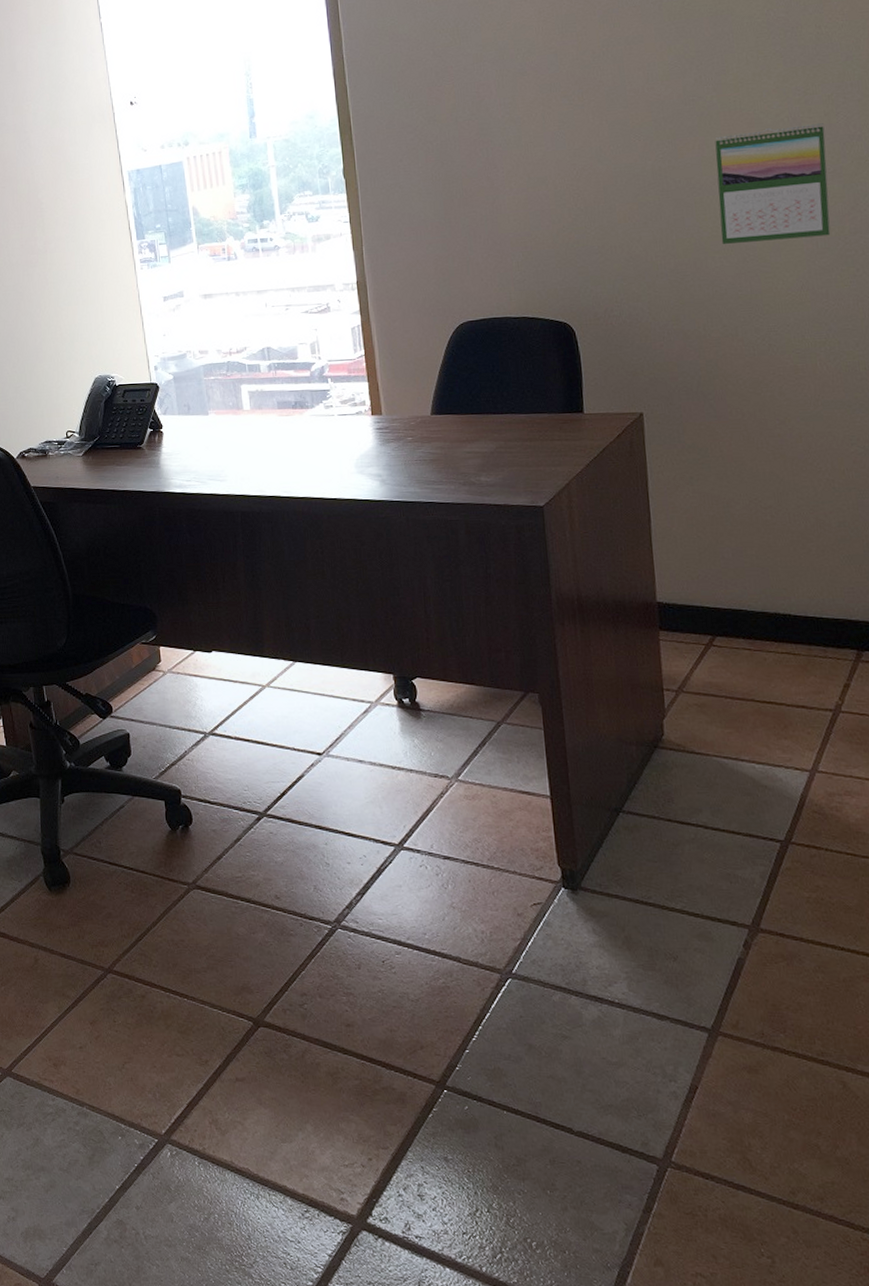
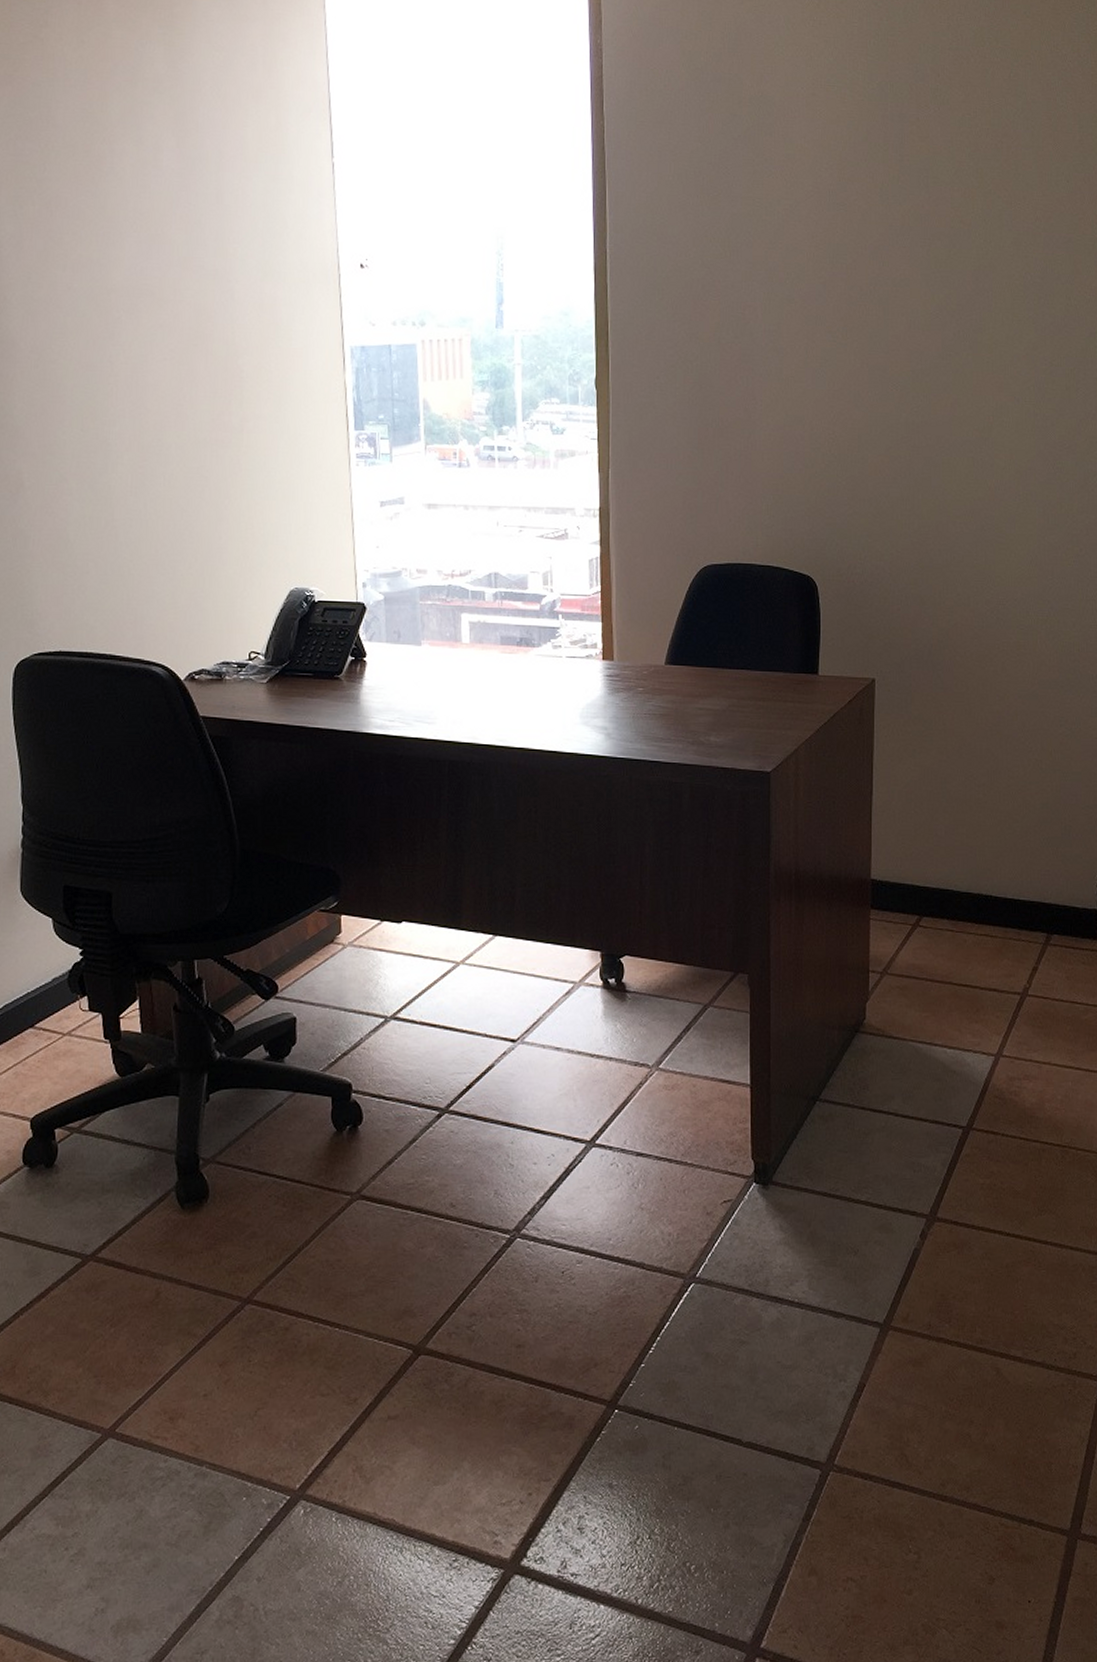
calendar: present [715,123,831,244] -> none [963,395,1065,512]

